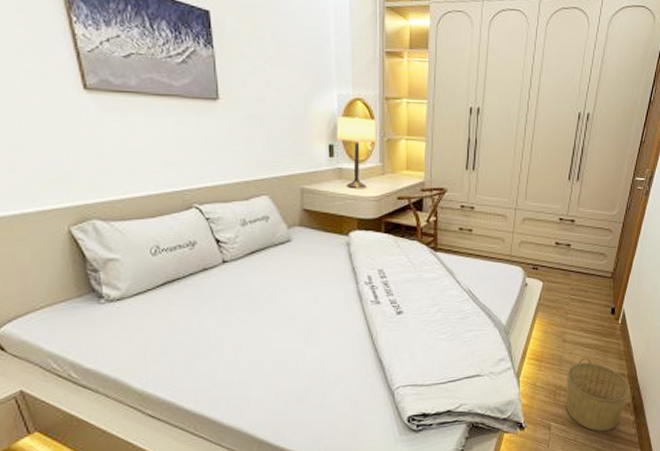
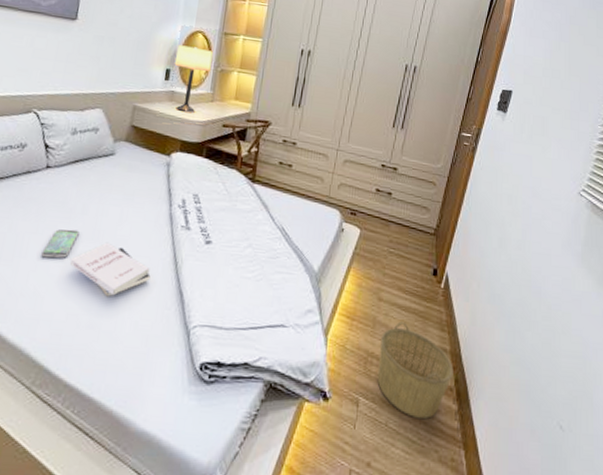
smartphone: none [238,318,271,348] -> present [41,229,79,259]
books: none [267,325,349,374] -> present [69,242,151,297]

